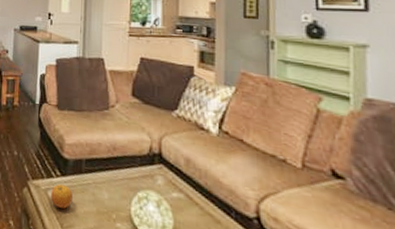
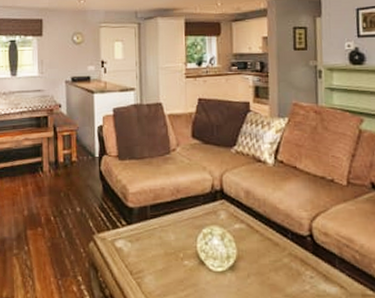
fruit: present [50,184,74,209] -> none [117,233,141,256]

